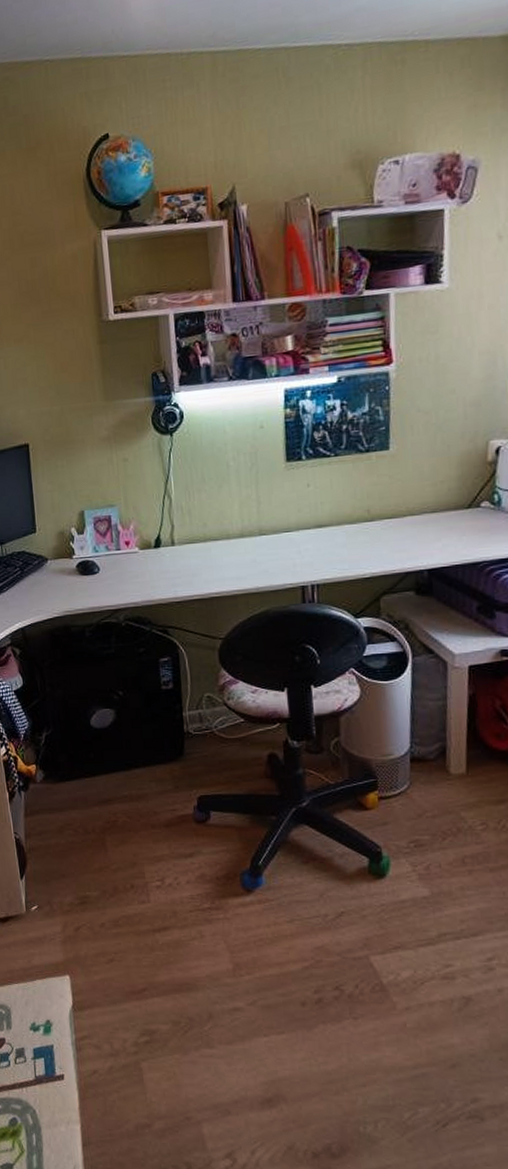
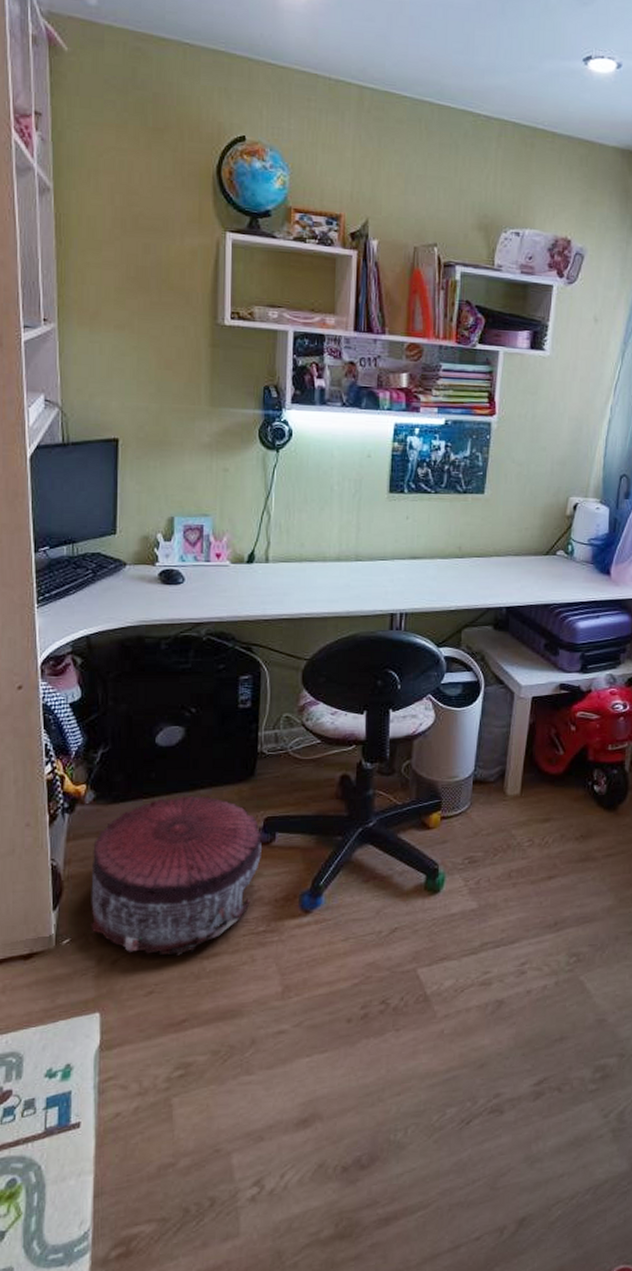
pouf: none [47,774,199,927] -> present [91,795,262,955]

